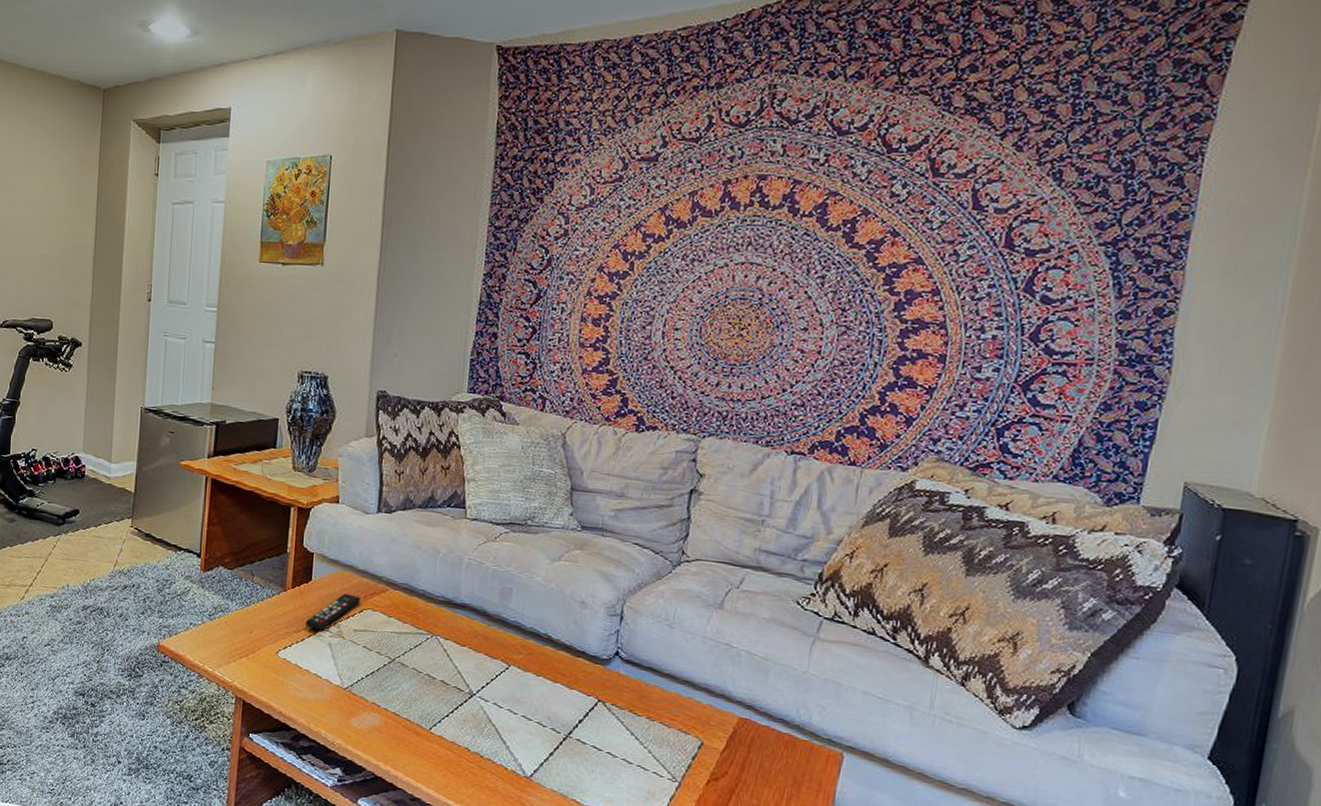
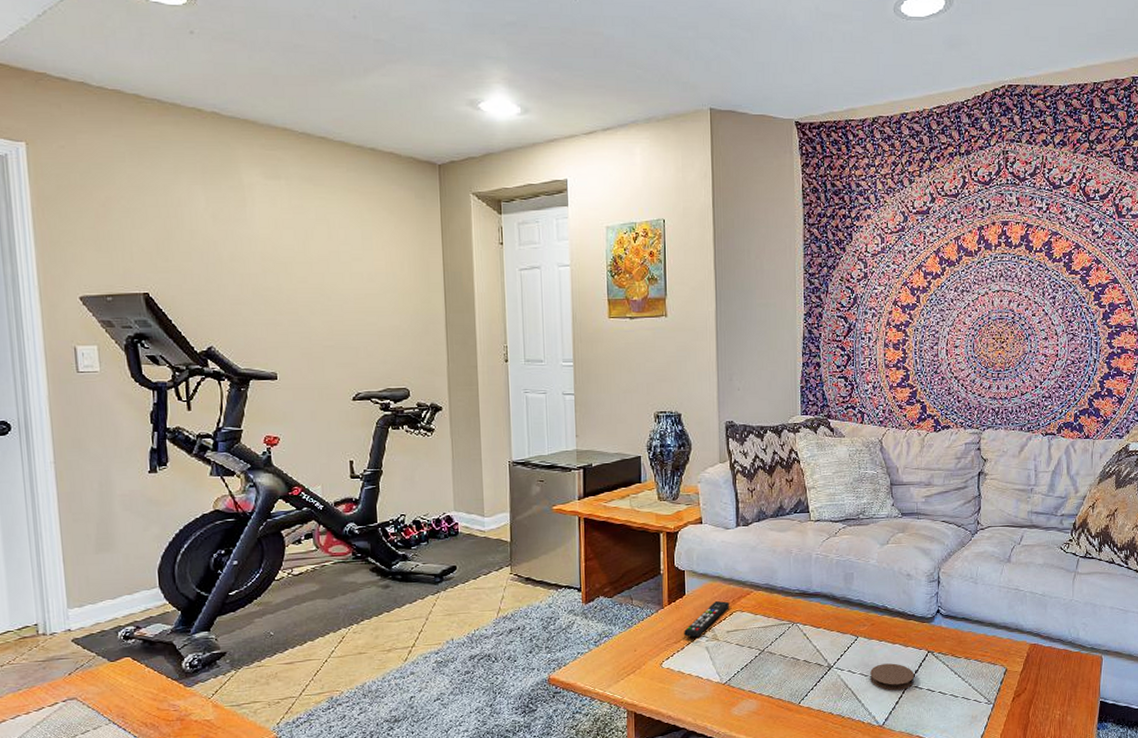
coaster: none [520,703,578,741] -> present [870,663,915,691]

